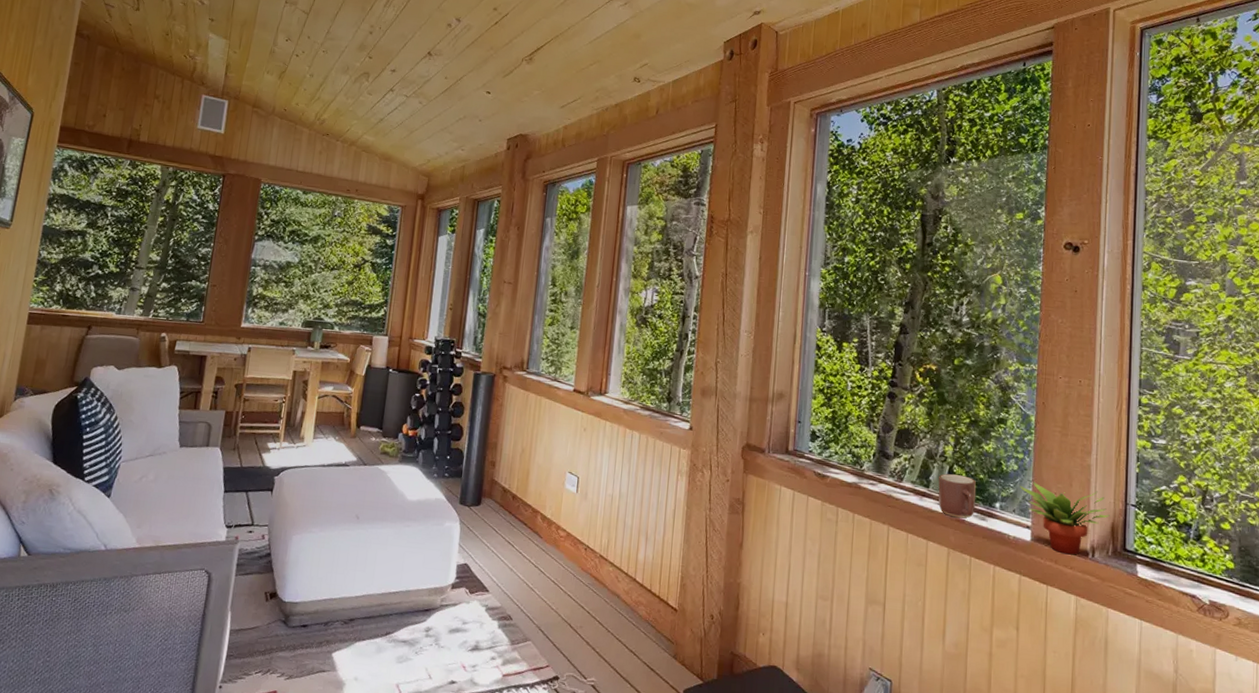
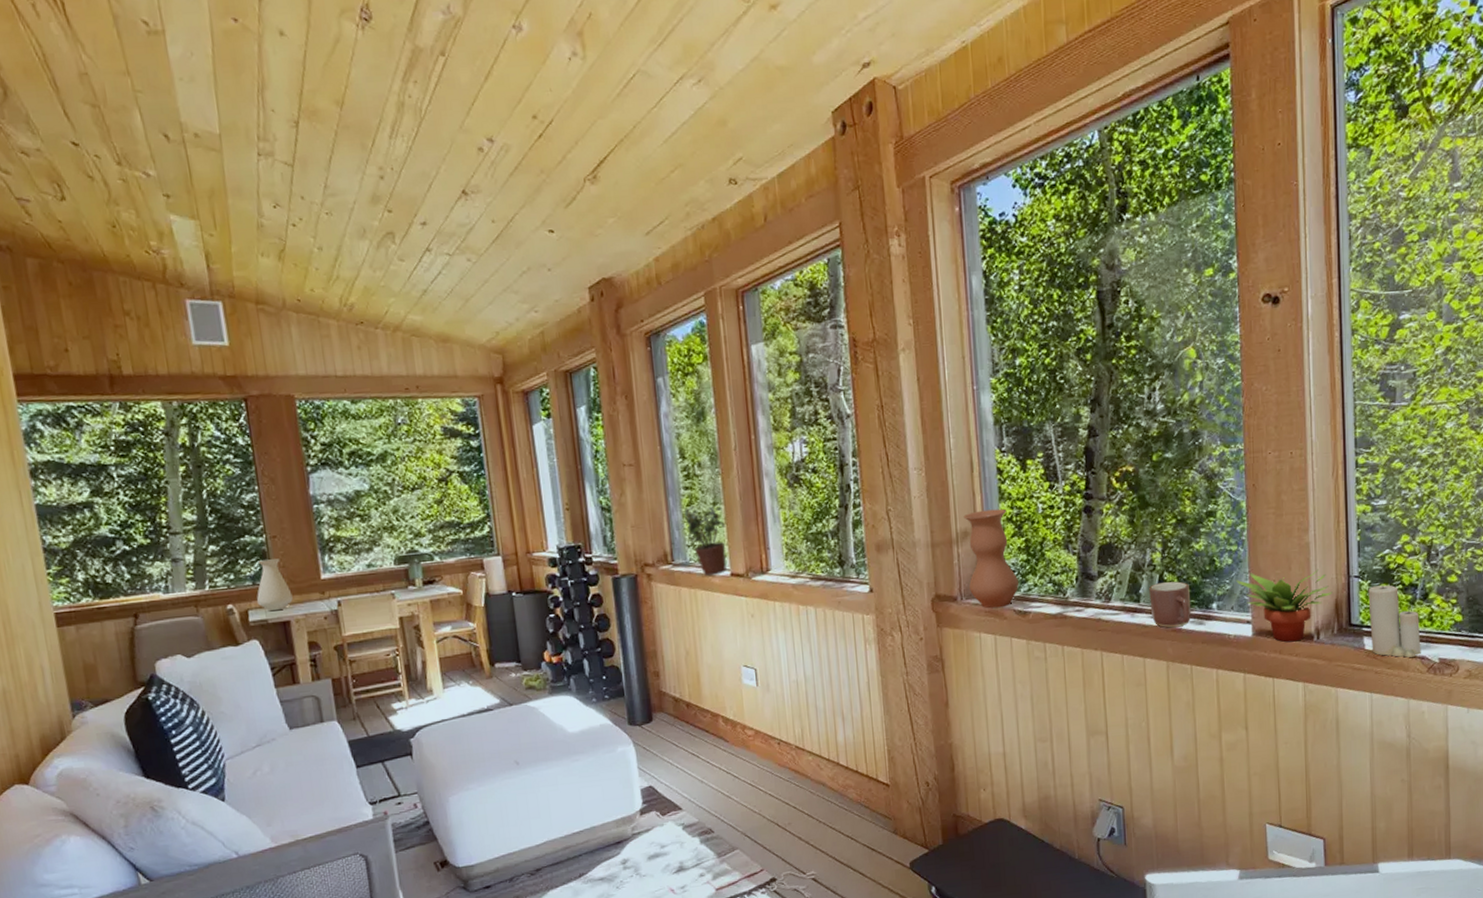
vase: none [186,302,215,346] -> present [257,559,293,611]
potted plant: none [544,326,578,389] -> present [683,505,727,577]
vase: none [777,377,822,467] -> present [963,508,1020,609]
candle: none [1143,516,1192,594] -> present [1368,583,1421,658]

